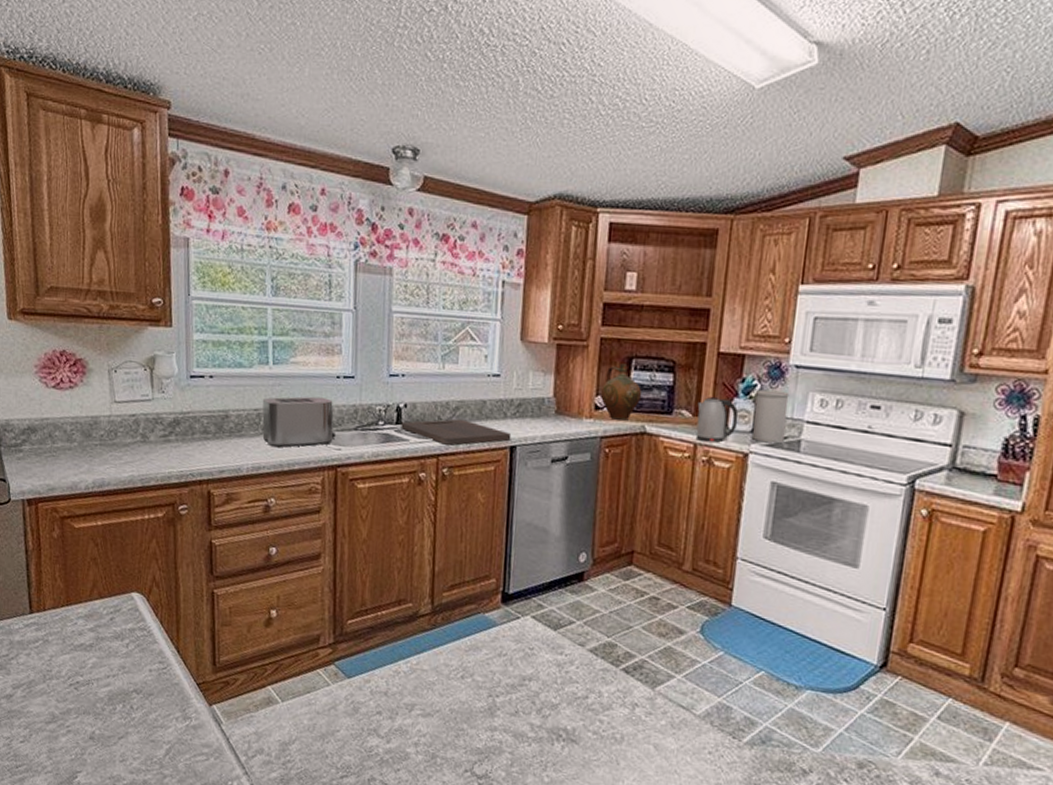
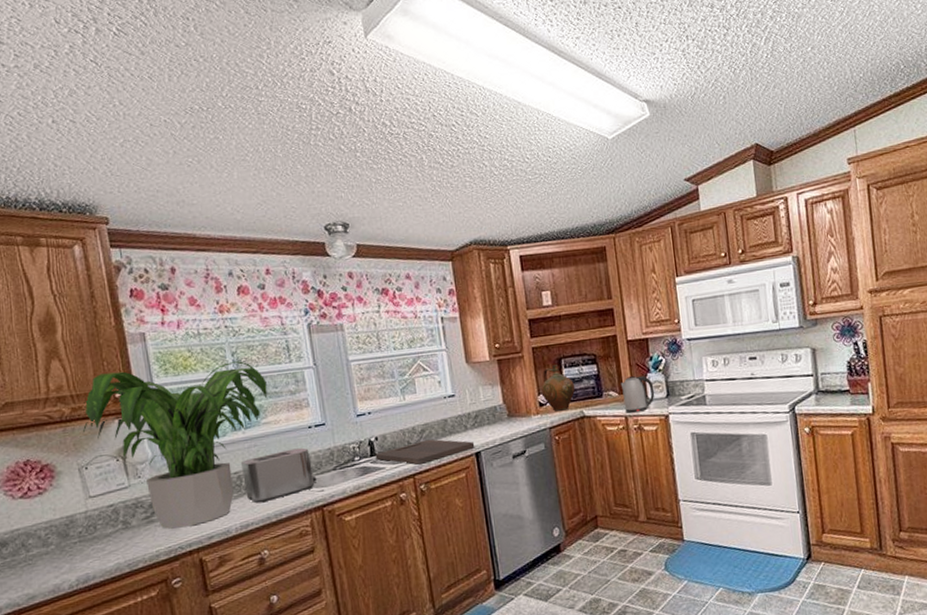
potted plant: none [116,274,303,456] -> present [82,361,268,530]
canister: present [752,389,790,444] -> none [663,360,693,404]

